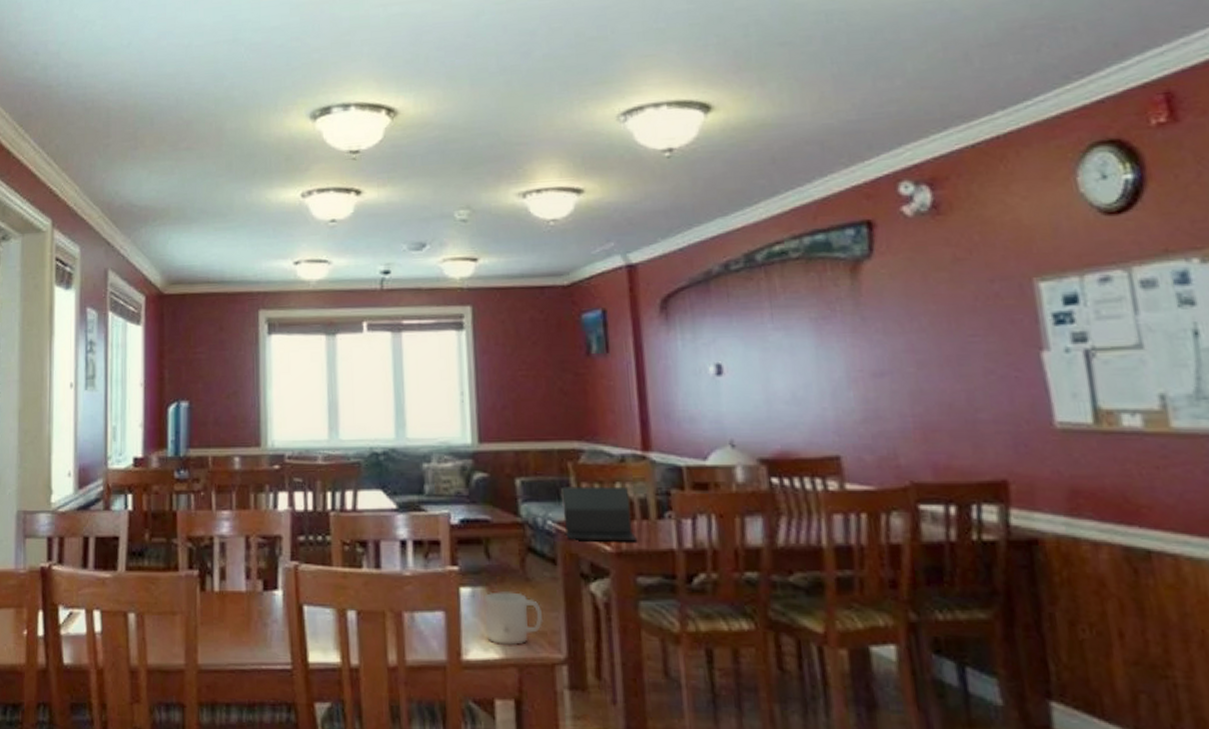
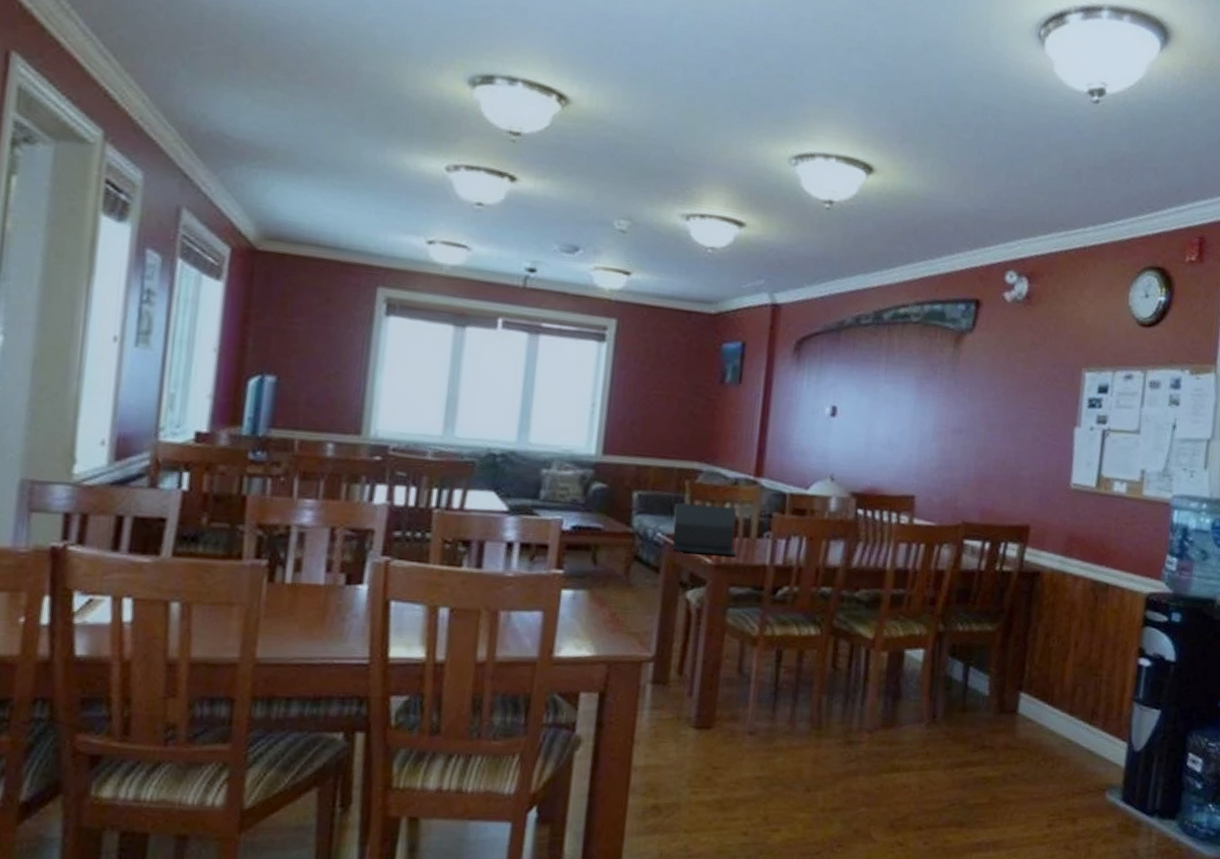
mug: present [483,591,544,647] -> none [580,595,639,645]

